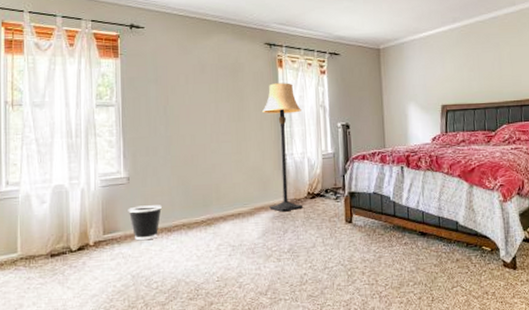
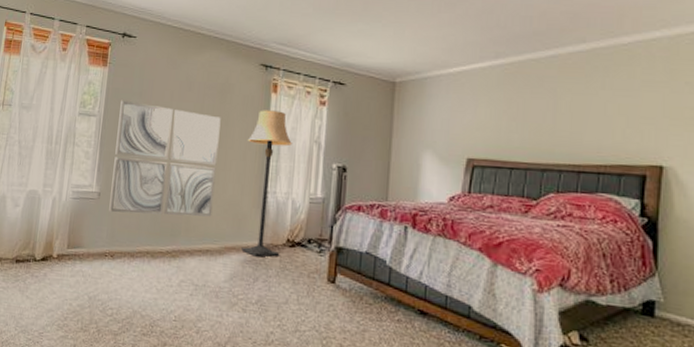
wastebasket: present [128,205,162,241] -> none [94,224,128,262]
wall art: none [137,88,239,194] -> present [109,100,221,217]

